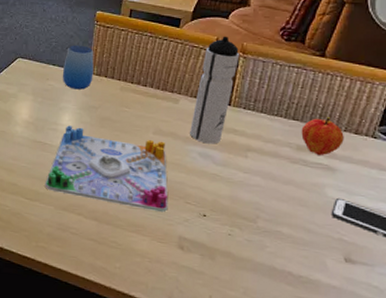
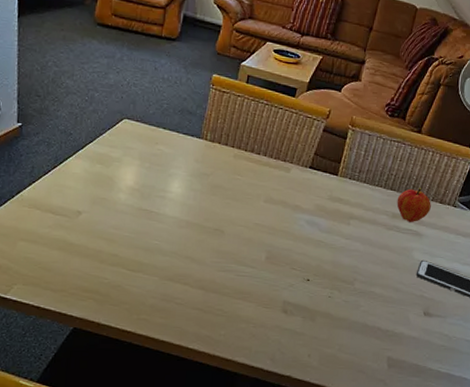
board game: present [45,125,168,213] -> none [149,192,276,279]
cup: present [62,45,94,90] -> none [172,108,208,156]
water bottle: present [190,36,240,144] -> none [299,108,349,212]

